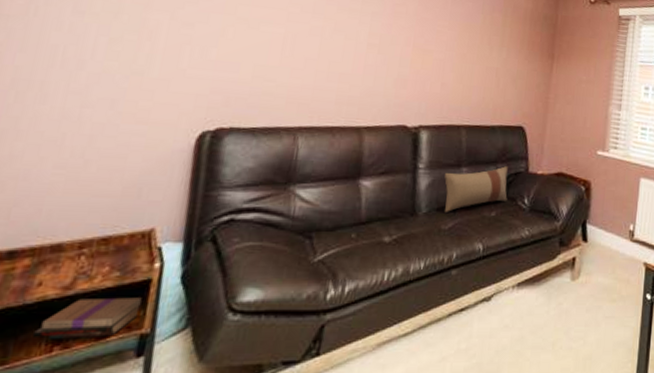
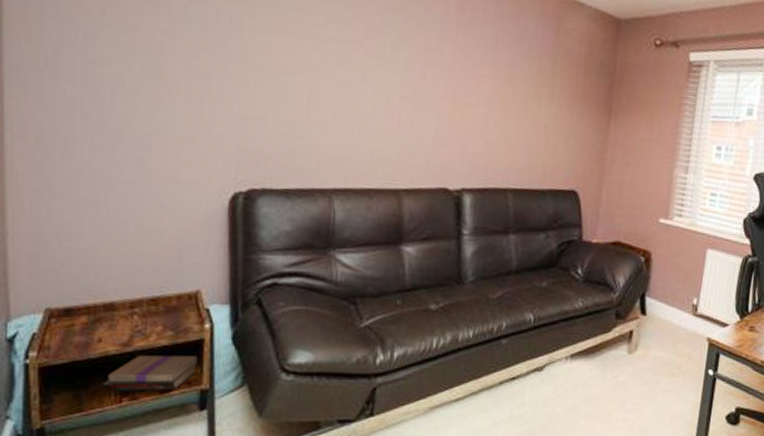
pillow: present [444,166,508,213] -> none [491,234,560,282]

